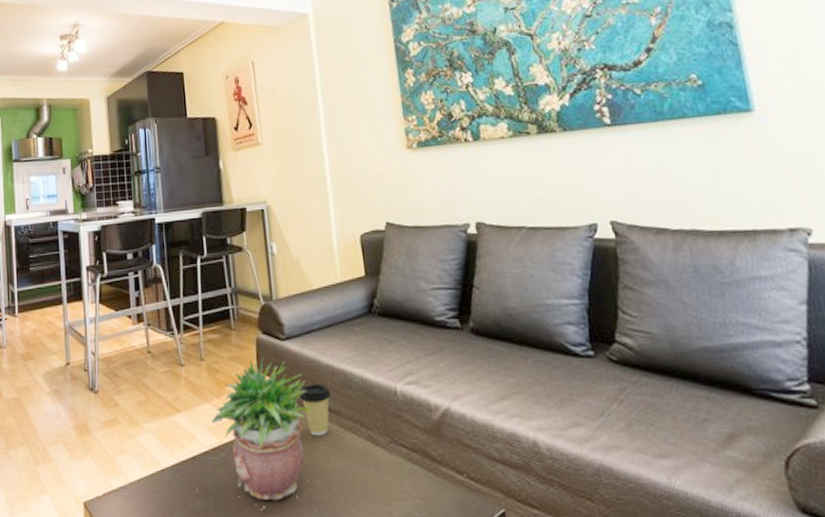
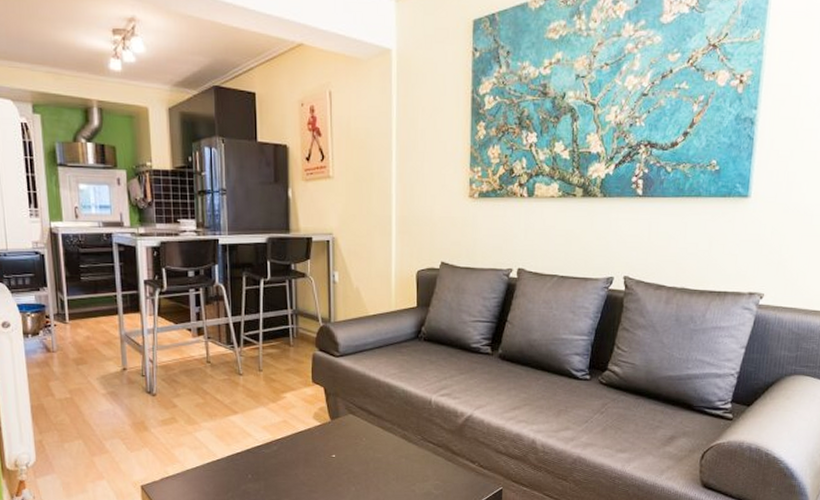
potted plant: present [212,355,312,501] -> none [266,369,358,483]
coffee cup: present [299,384,331,436] -> none [348,394,375,435]

